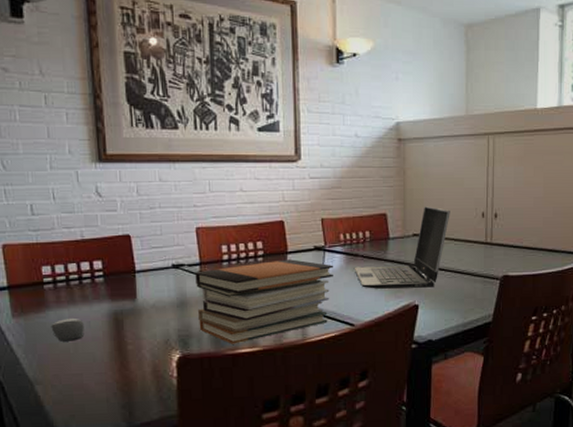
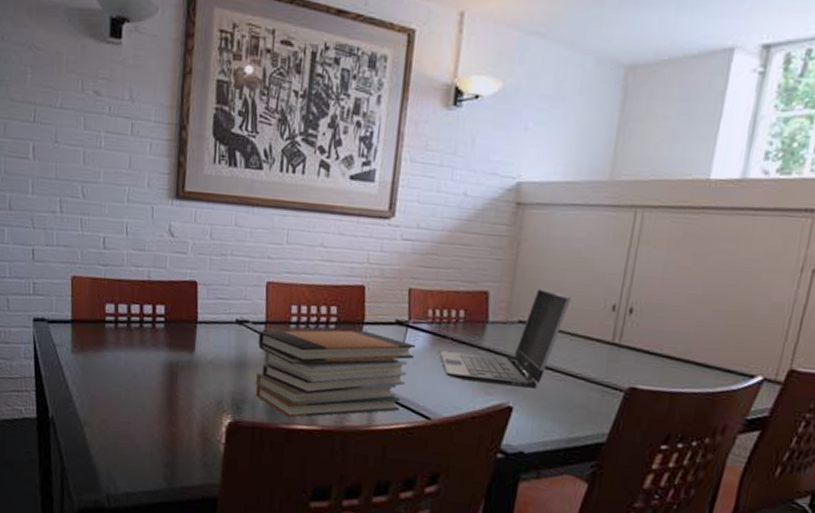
computer mouse: present [51,317,84,342] -> none [106,362,139,387]

